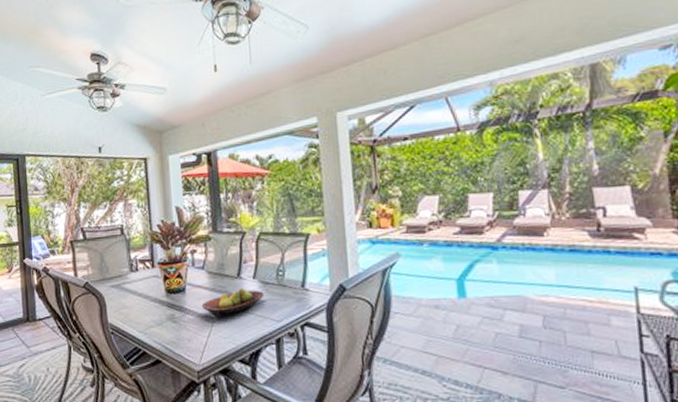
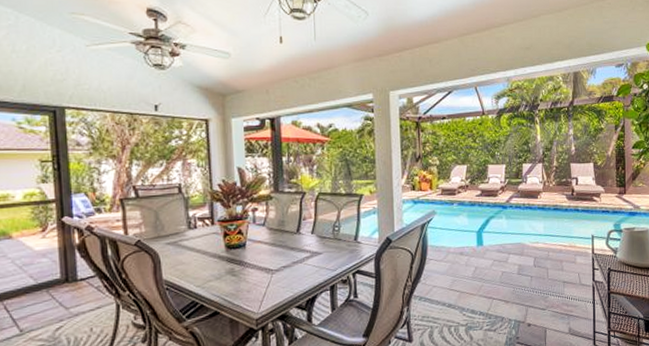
fruit bowl: present [201,289,264,317] -> none [261,243,321,269]

